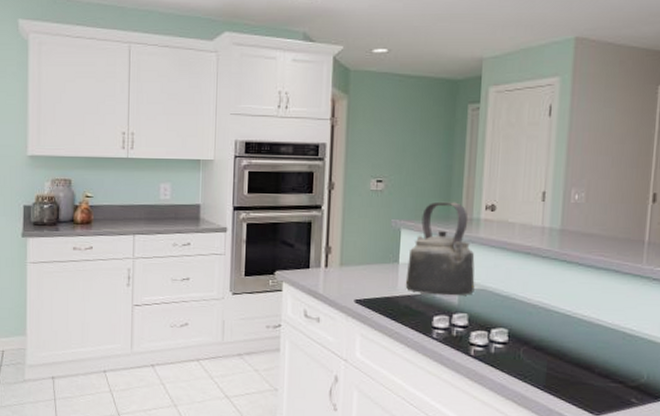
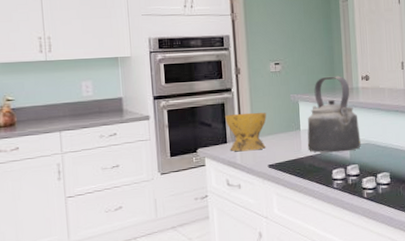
bowl: none [311,235,359,281] -> present [225,112,267,151]

